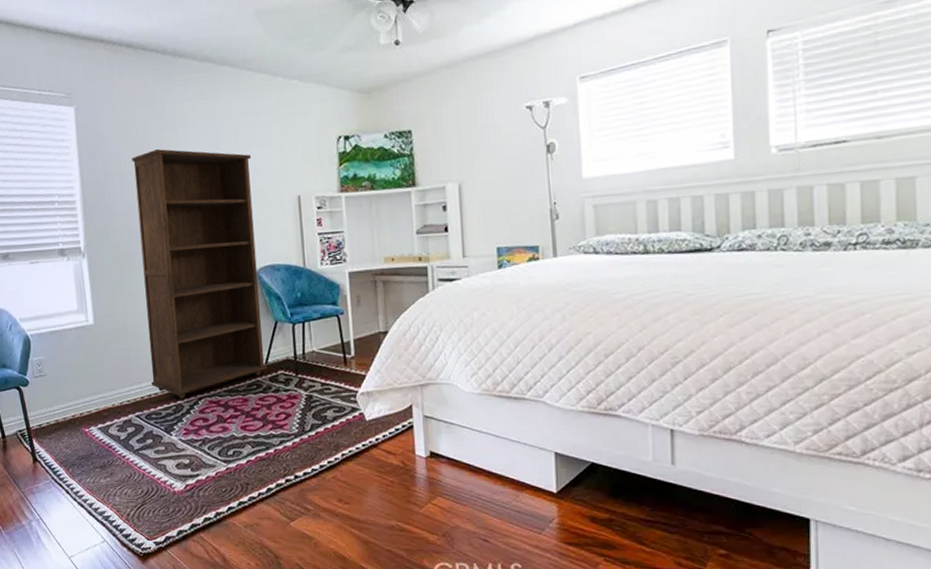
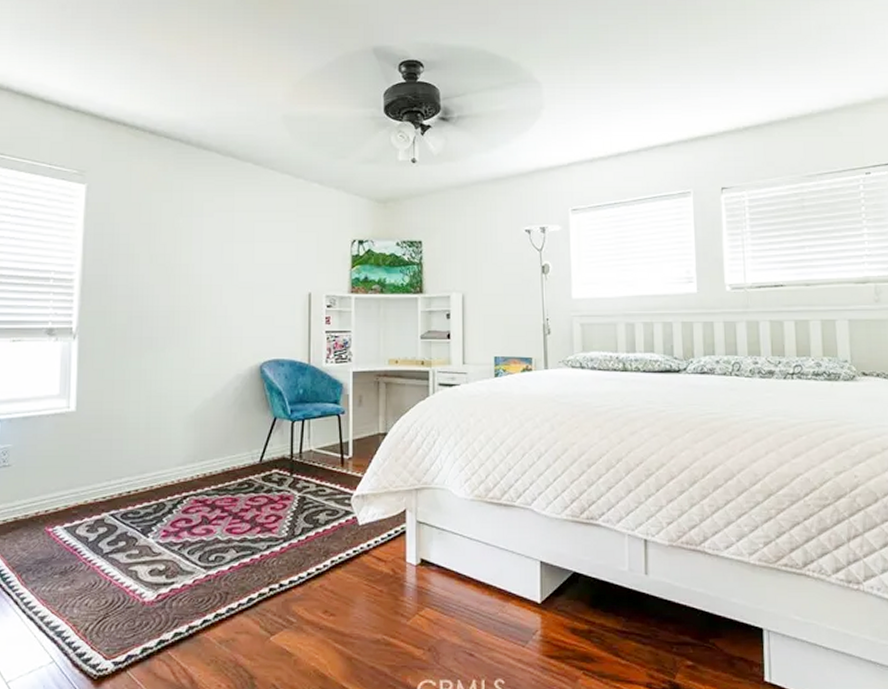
bookcase: present [132,149,268,399] -> none [133,235,266,497]

